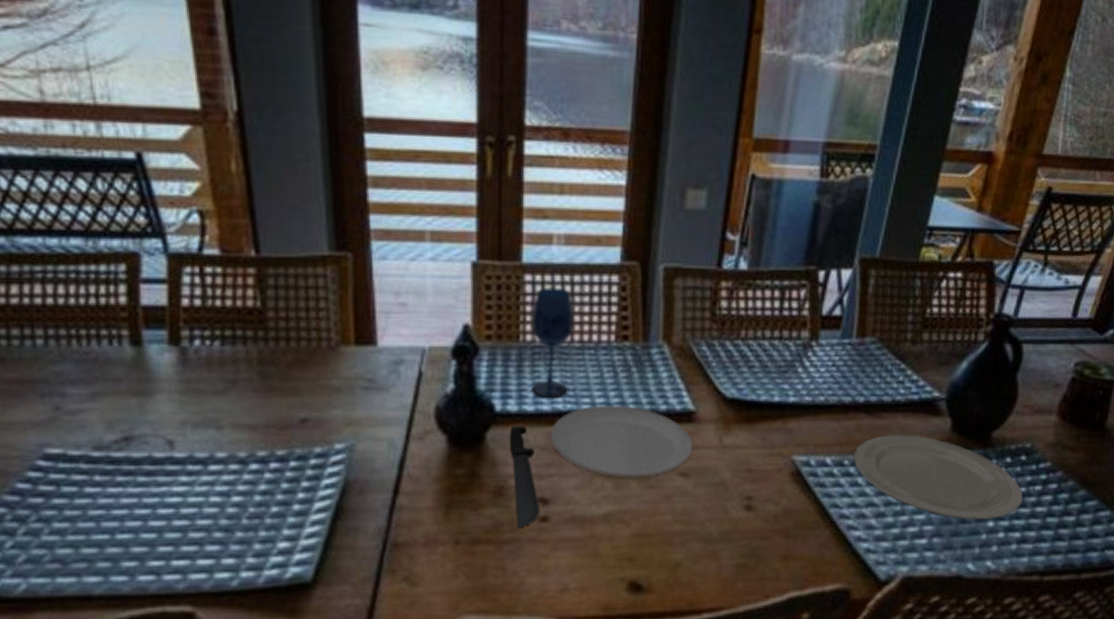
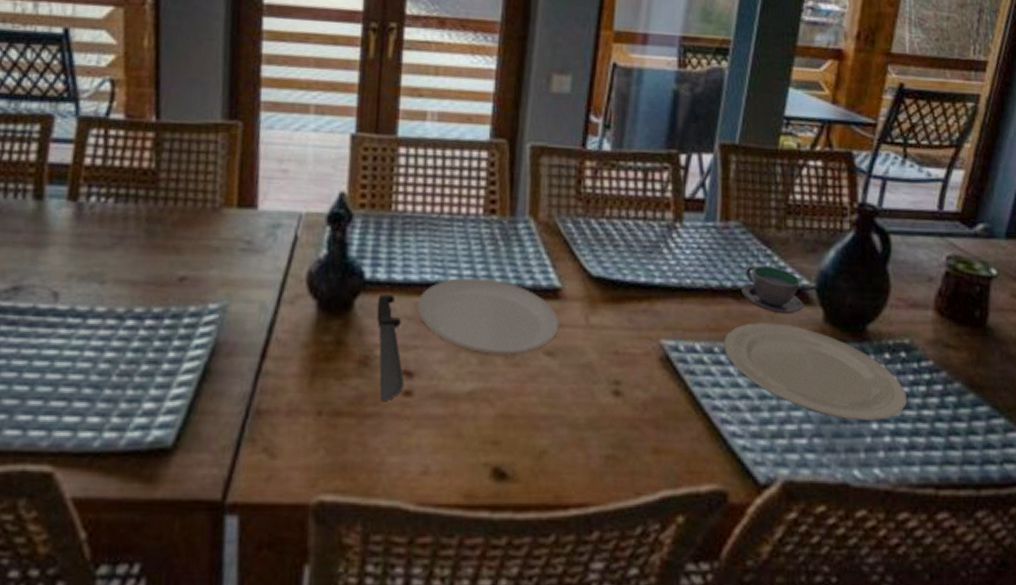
wineglass: present [531,287,575,399] -> none [401,160,446,269]
cup: none [873,380,934,426] -> present [741,265,804,315]

